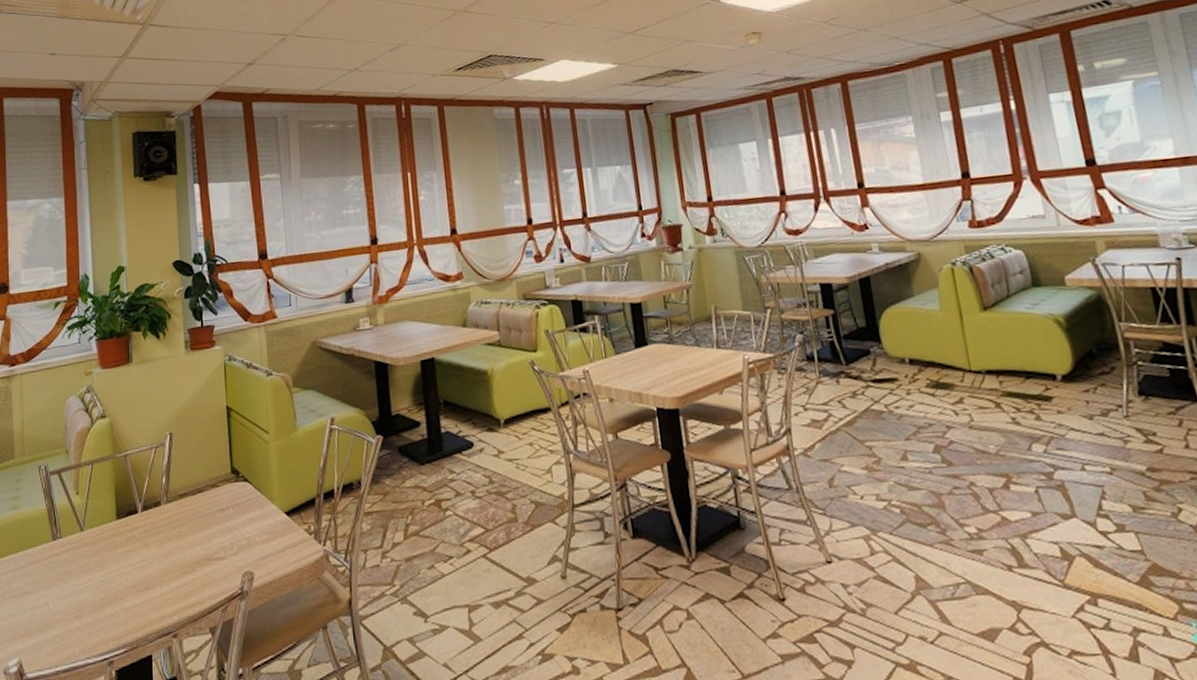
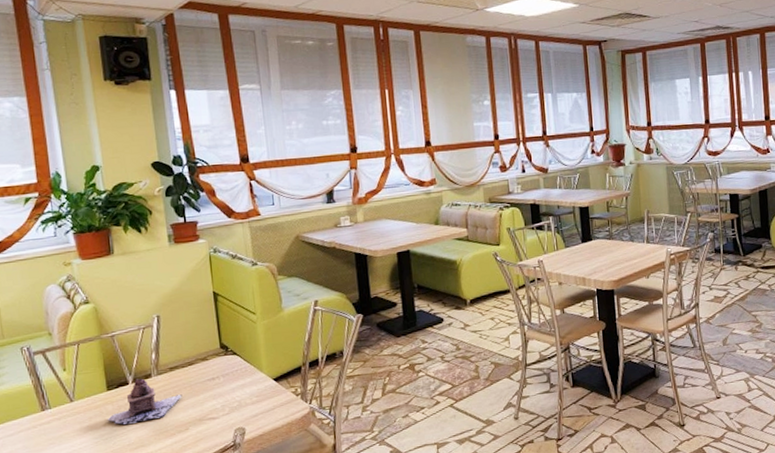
teapot: none [114,506,190,562] -> present [107,378,182,426]

